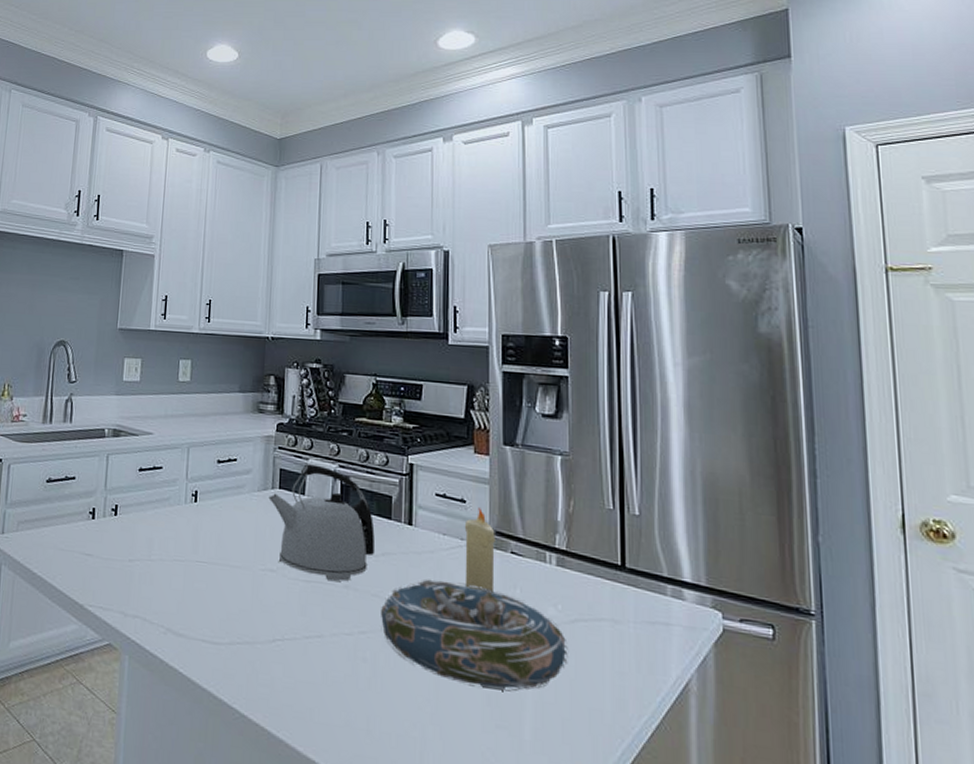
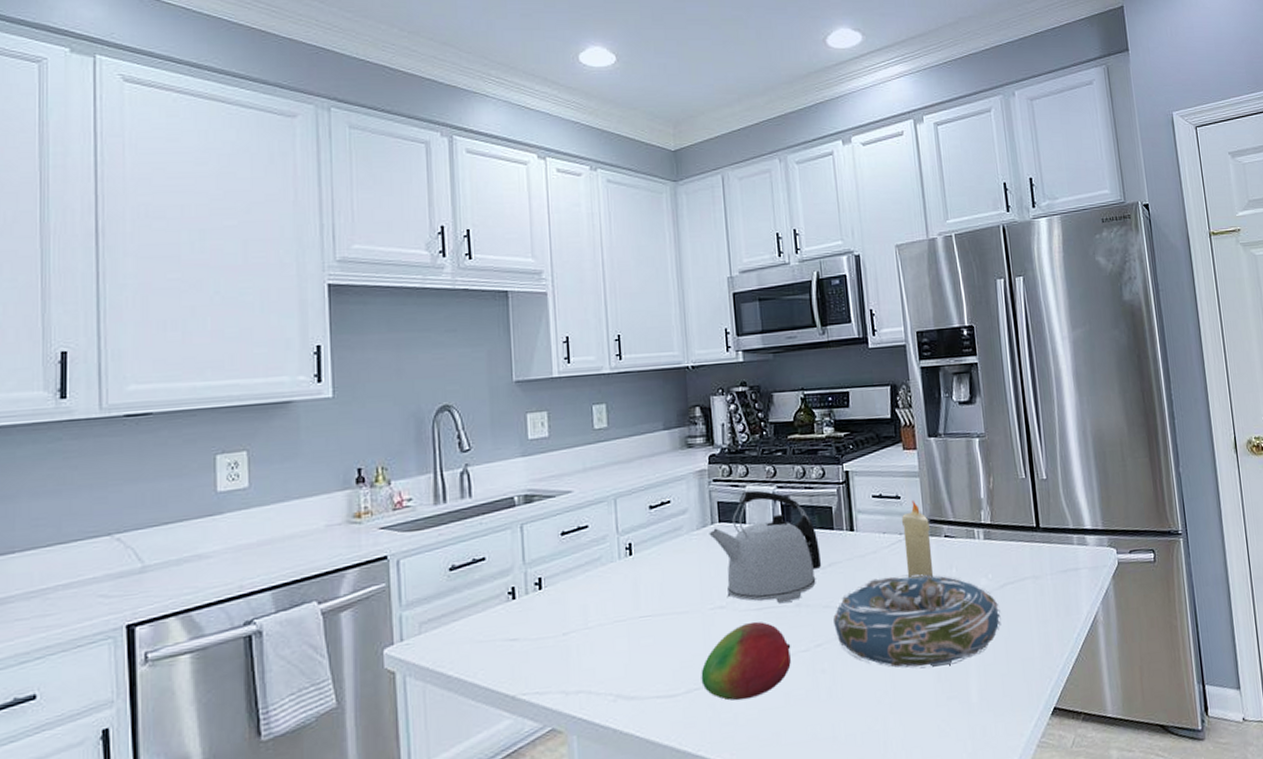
fruit: none [244,592,335,667] -> present [701,621,791,701]

